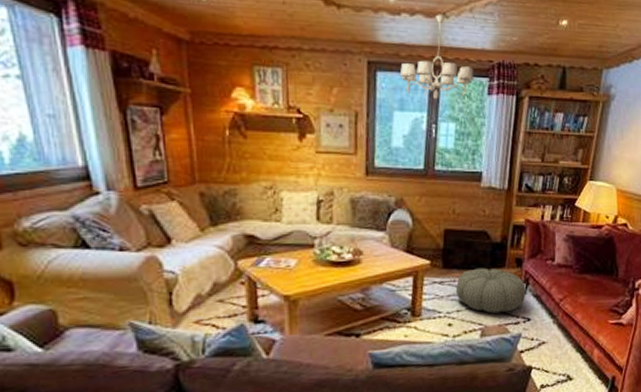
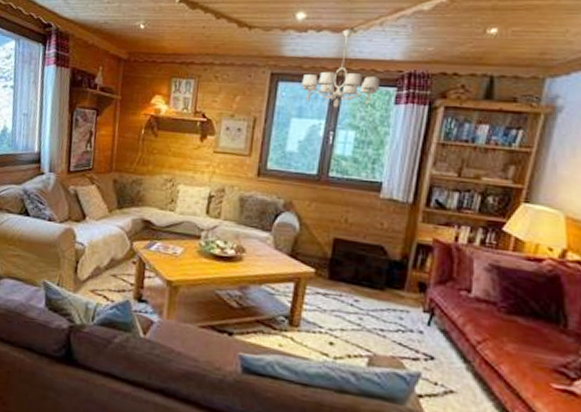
pouf: present [456,267,526,314] -> none [342,285,430,344]

